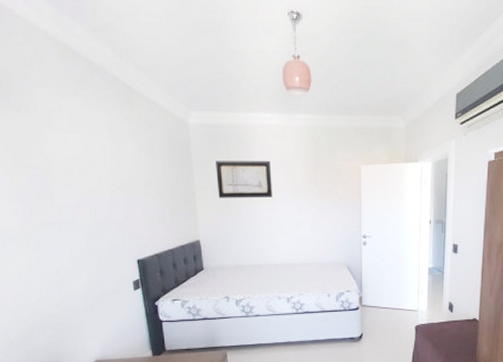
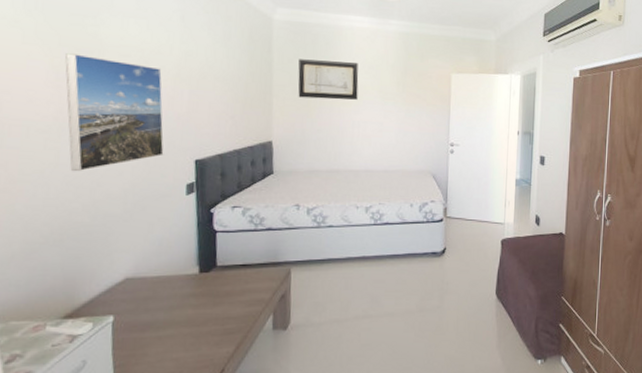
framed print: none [21,170,111,273] -> present [65,53,164,172]

